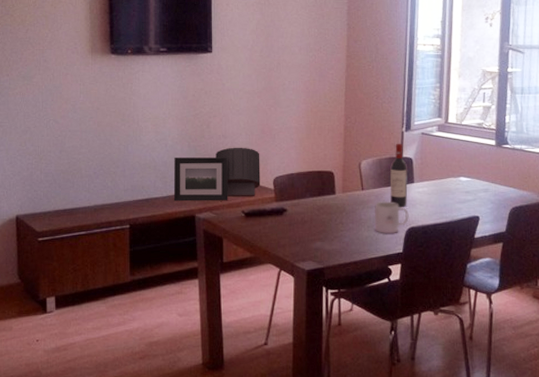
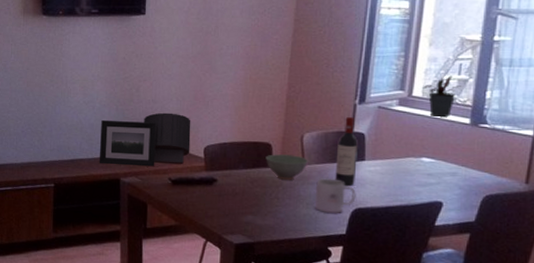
bowl: none [329,181,367,205] -> present [265,154,309,180]
potted plant: none [457,103,486,140] -> present [424,75,461,117]

